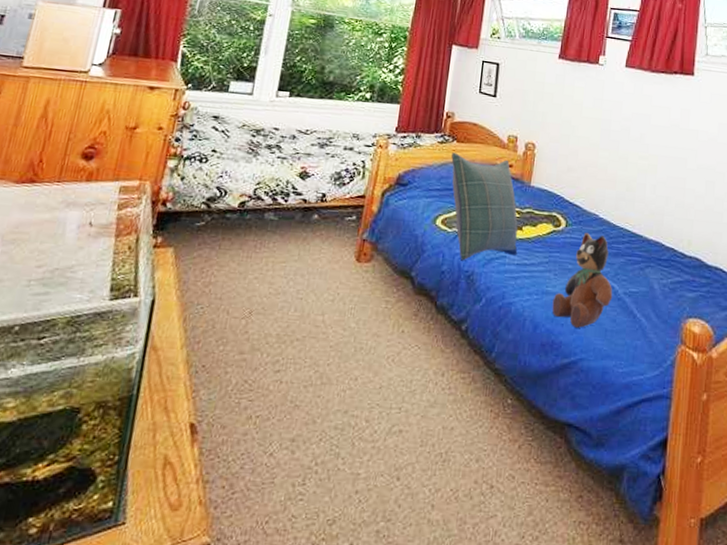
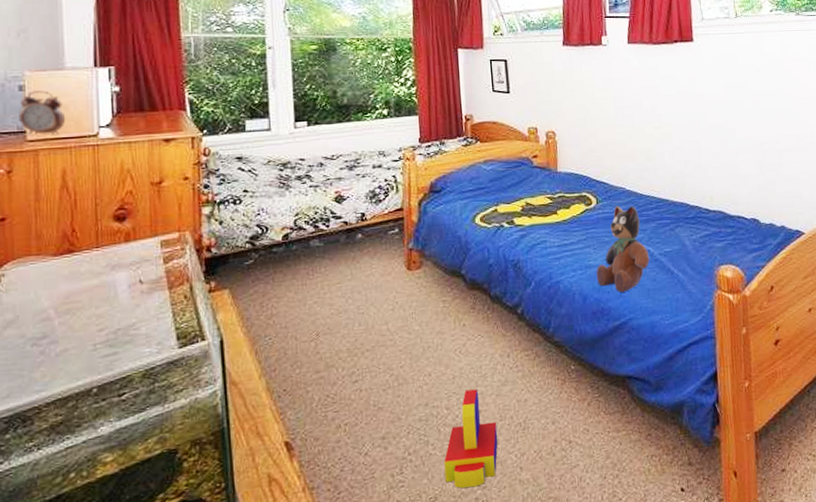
alarm clock: none [20,20,65,66] -> present [19,90,65,135]
toy blocks: none [348,404,416,518] -> present [444,389,498,489]
pillow: present [451,152,518,261] -> none [478,151,557,252]

